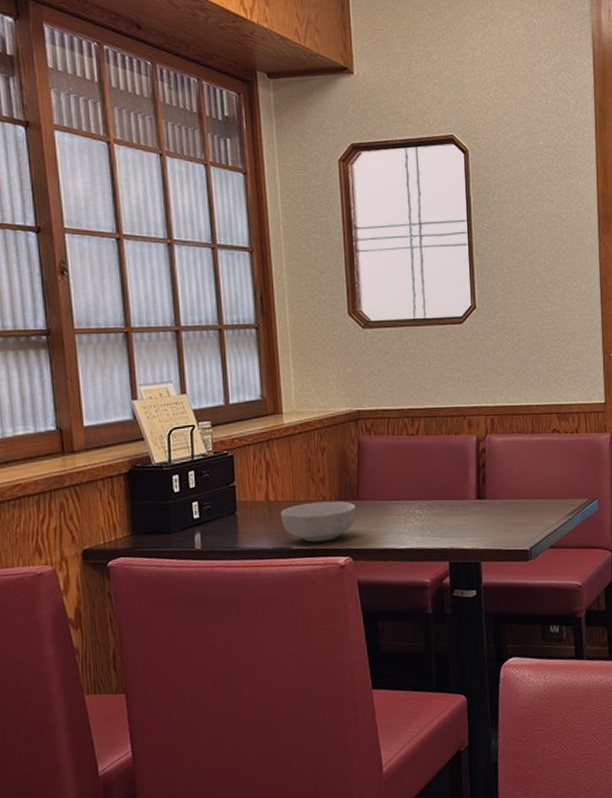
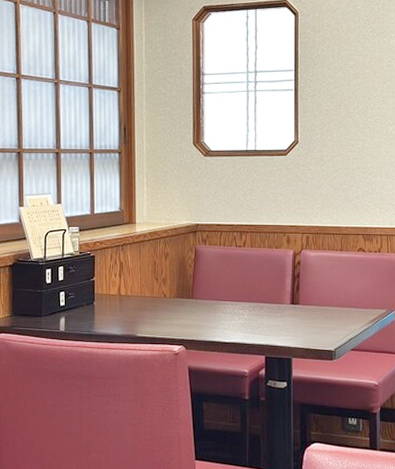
cereal bowl: present [281,501,356,543] -> none [129,298,190,332]

